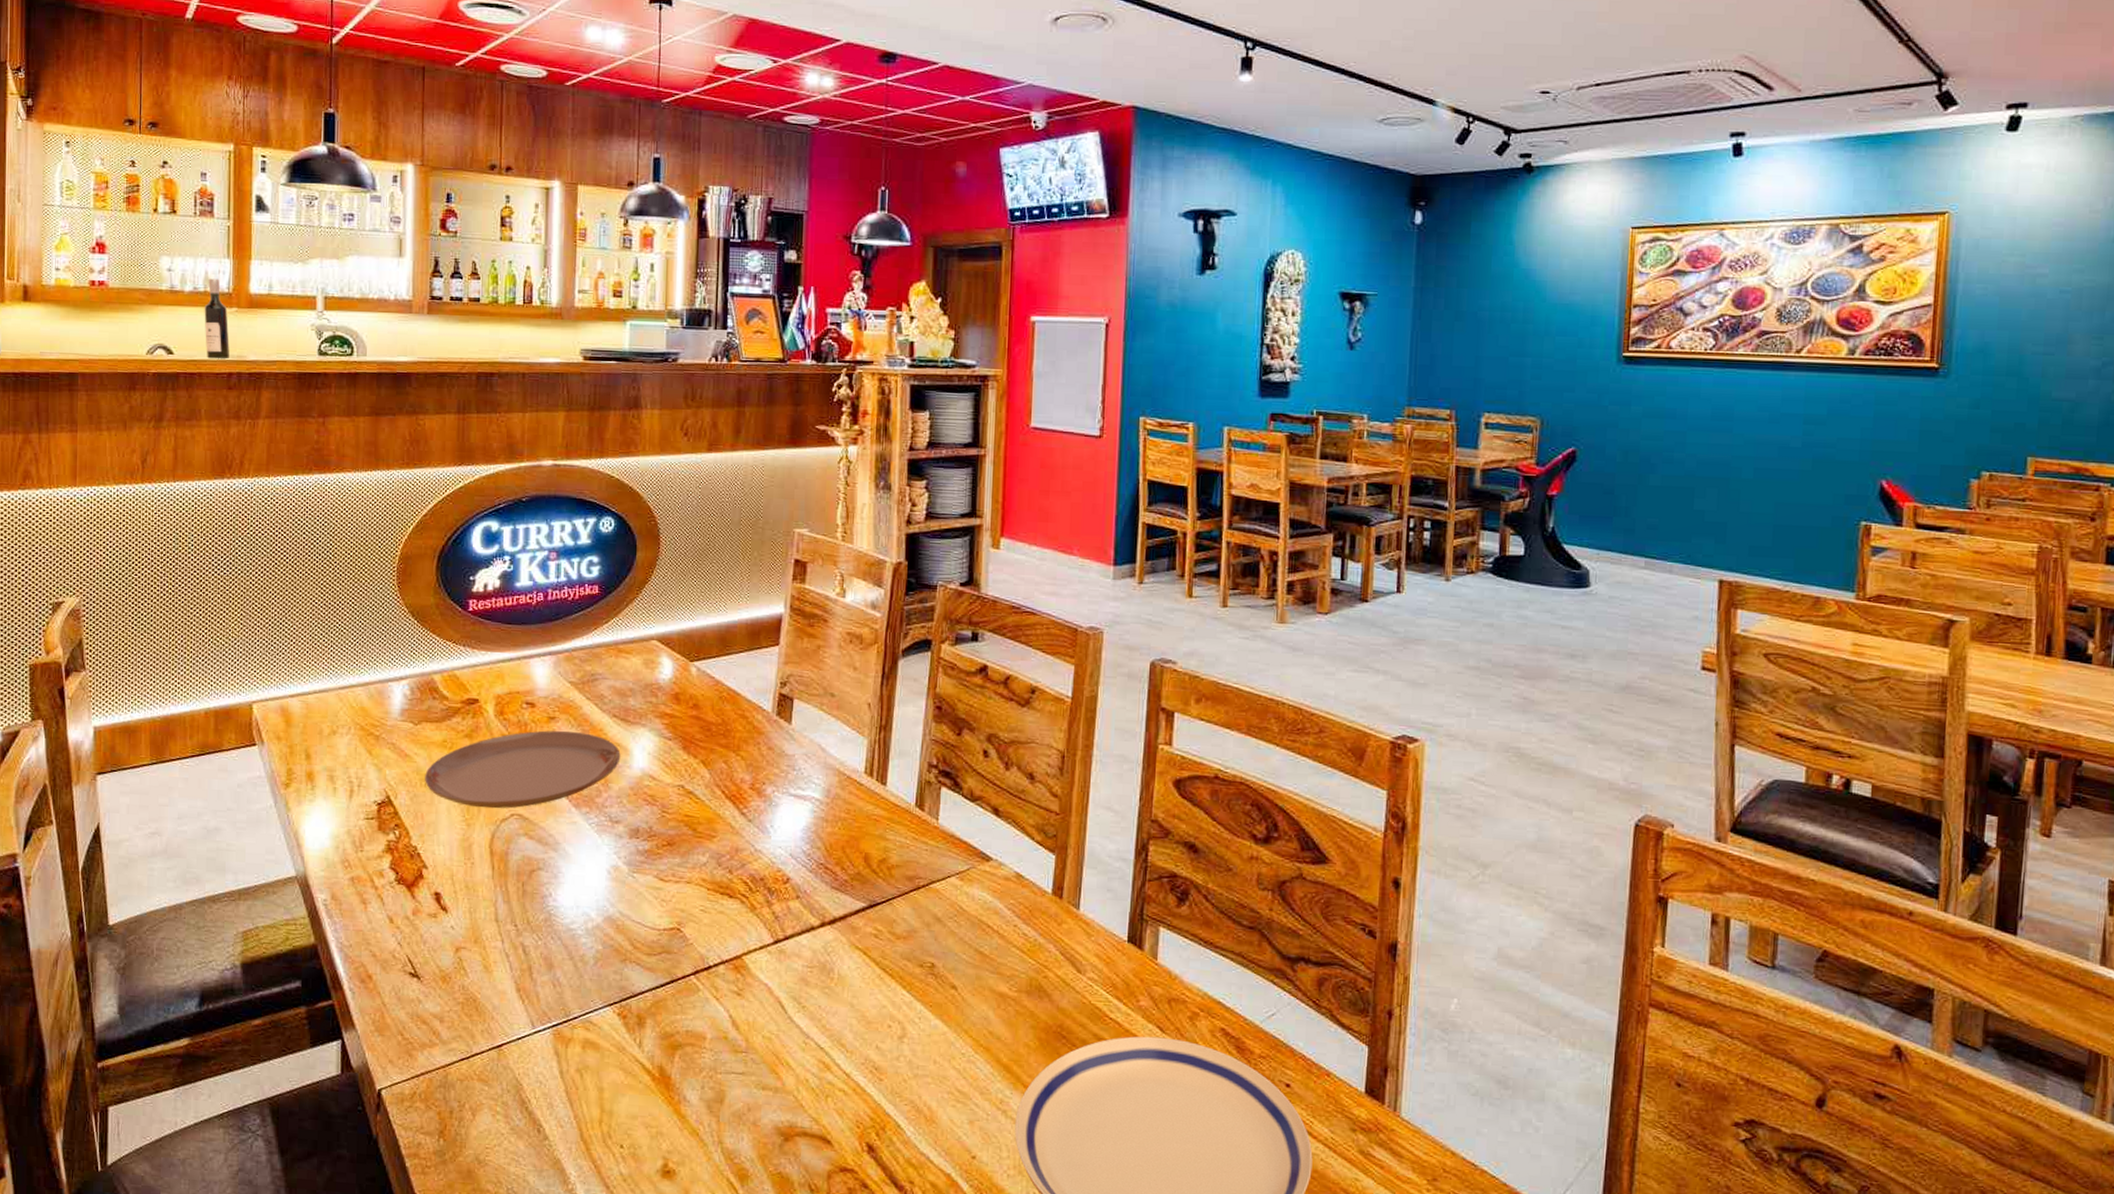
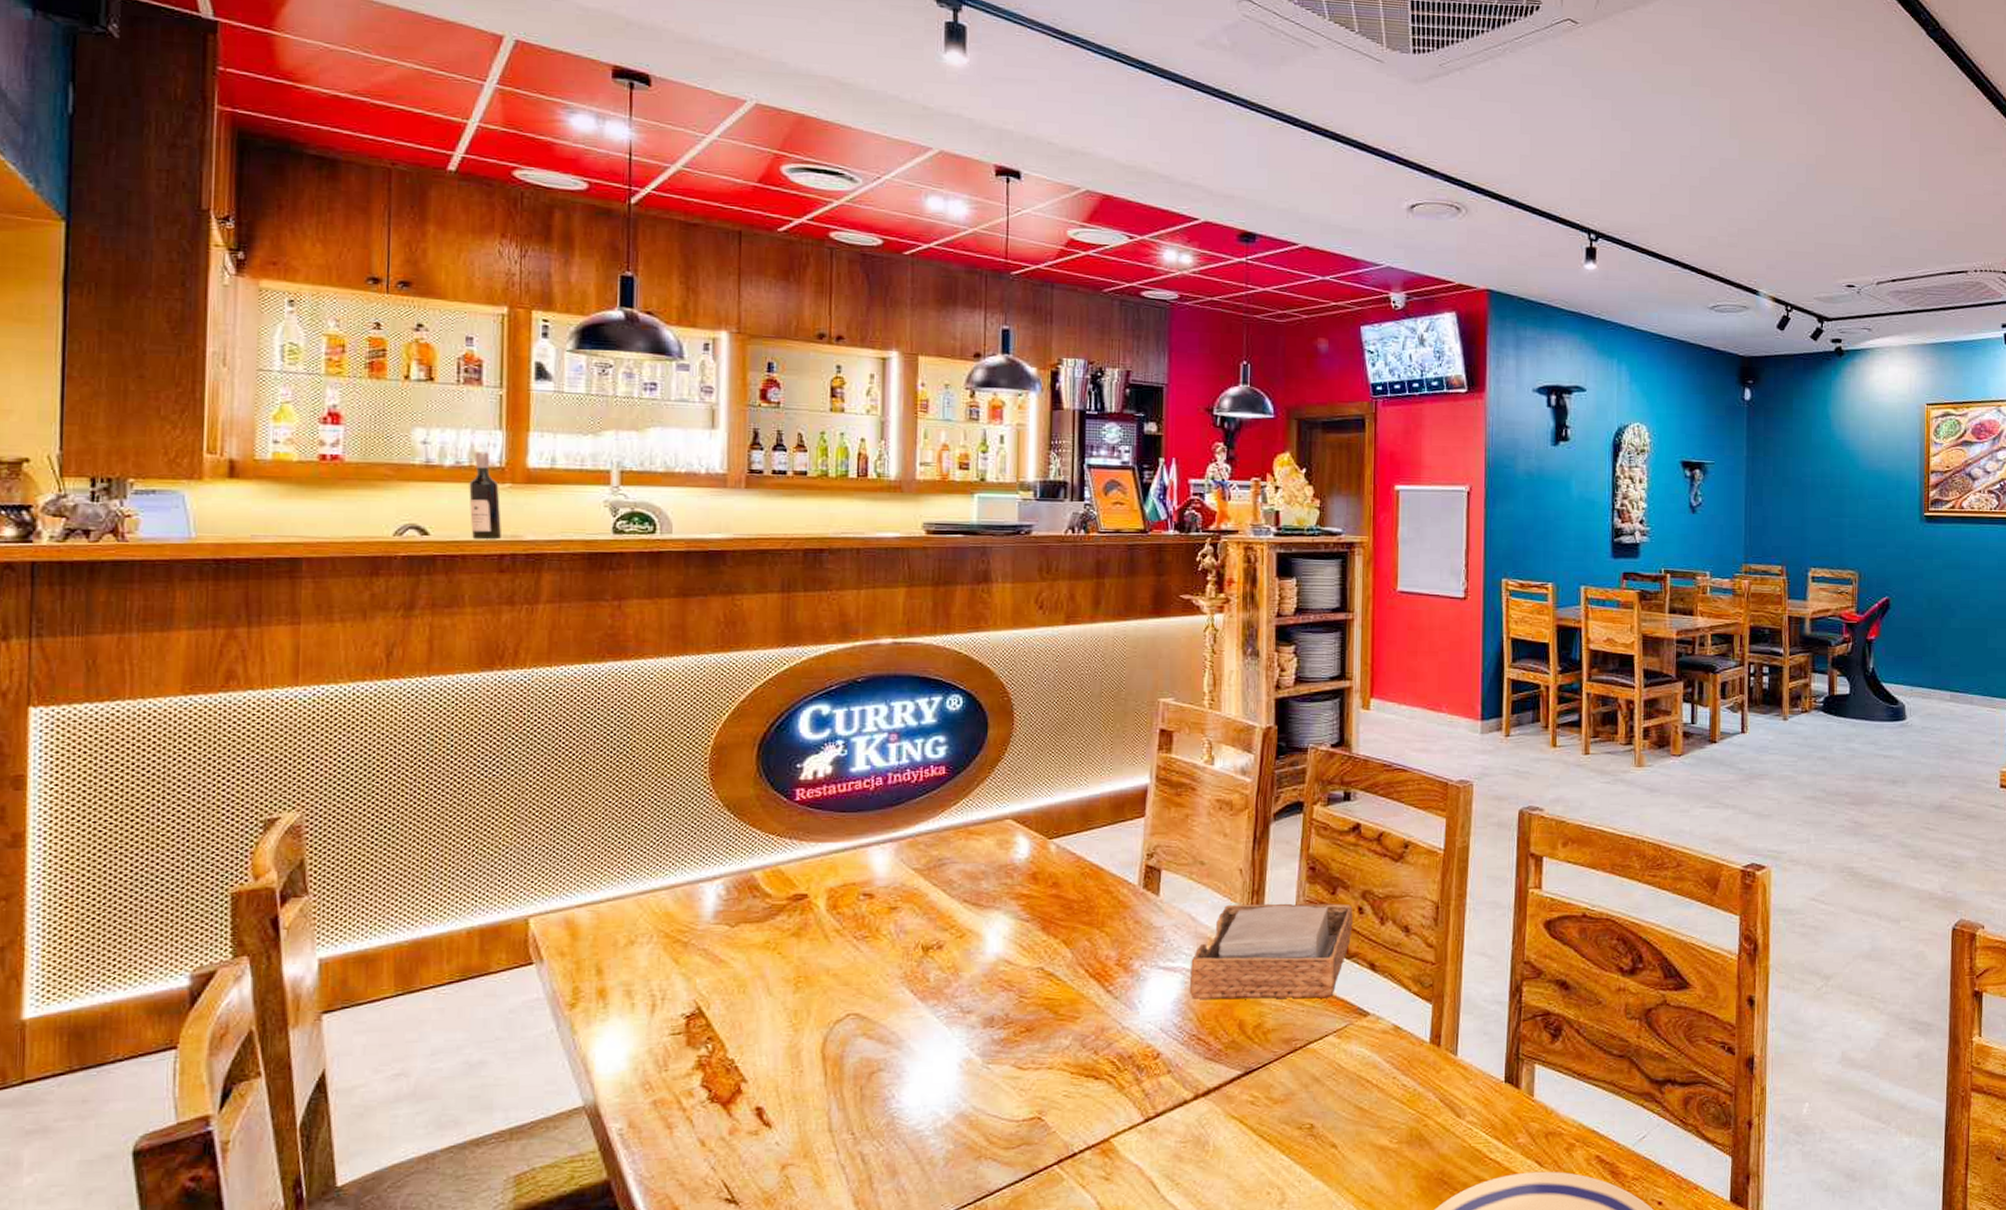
plate: present [425,730,621,809] -> none [743,920,973,1011]
napkin holder: none [817,737,978,839] -> present [1189,903,1353,1000]

